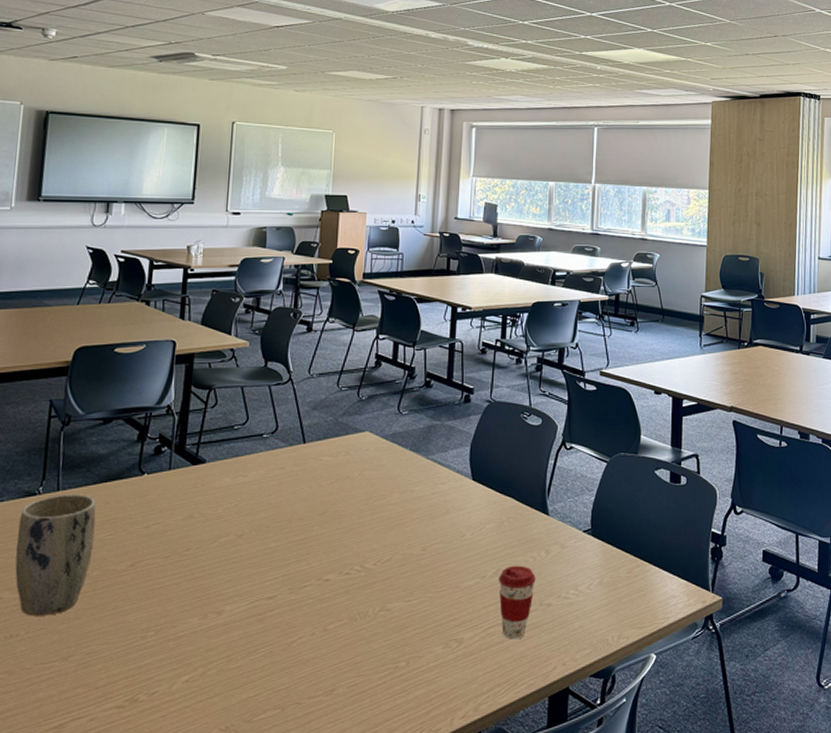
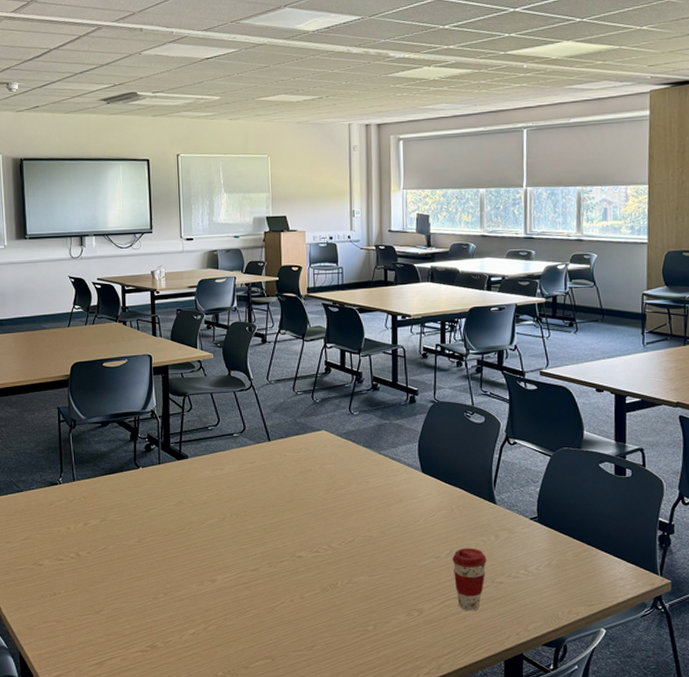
plant pot: present [15,494,97,616] -> none [48,484,107,579]

